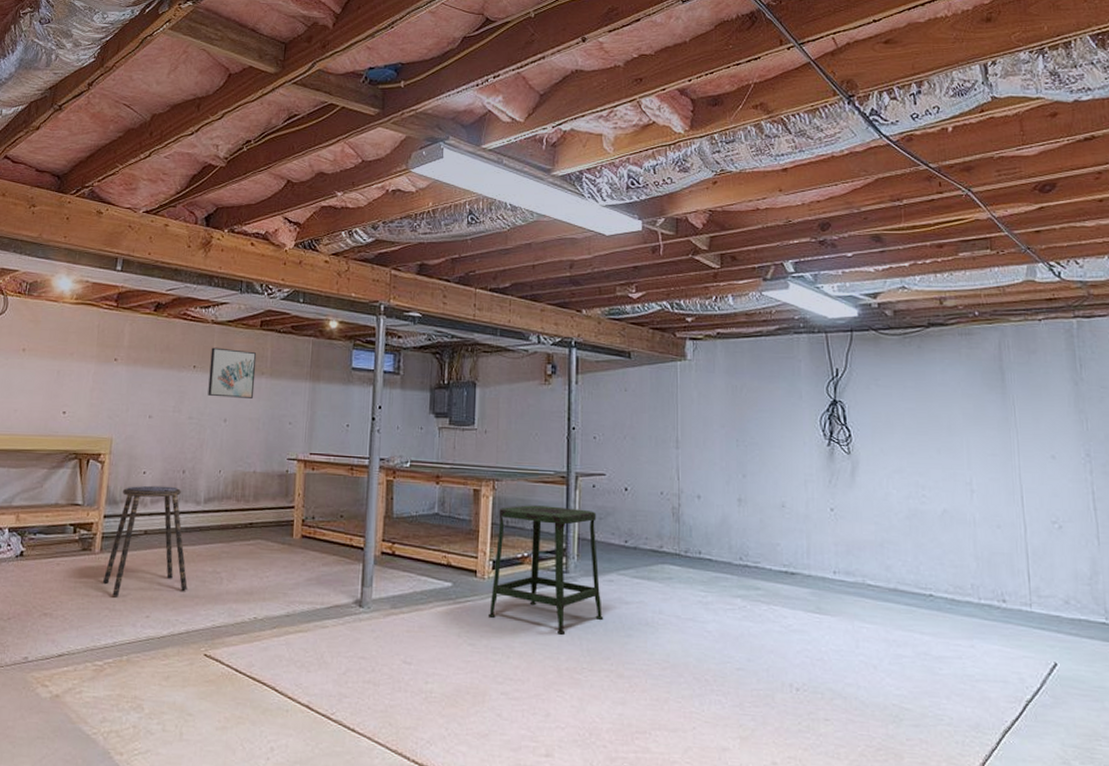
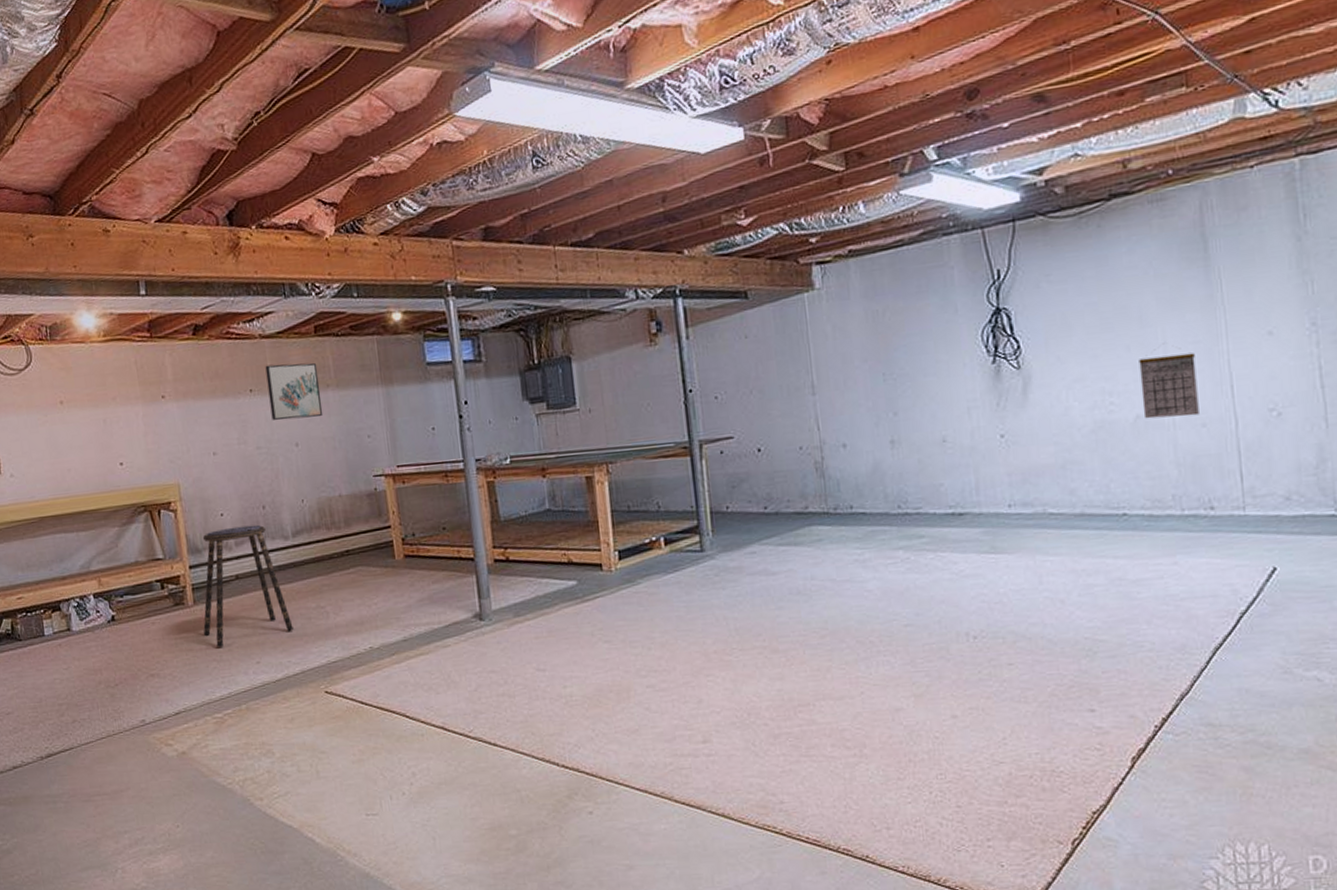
stool: present [487,505,604,635] -> none [617,480,750,618]
calendar: none [947,462,995,517] -> present [1139,353,1199,419]

